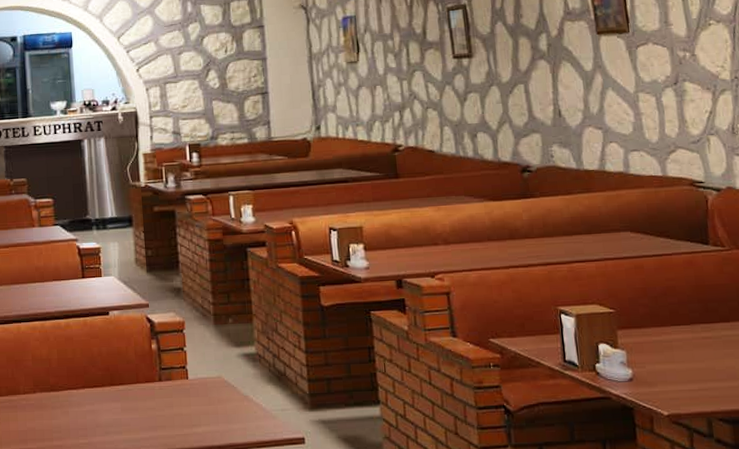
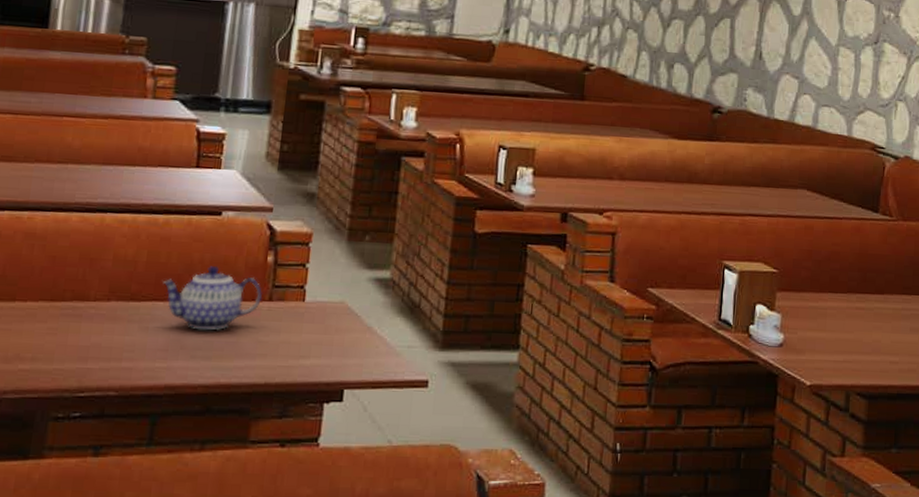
teapot: none [73,357,154,411] -> present [163,266,263,331]

